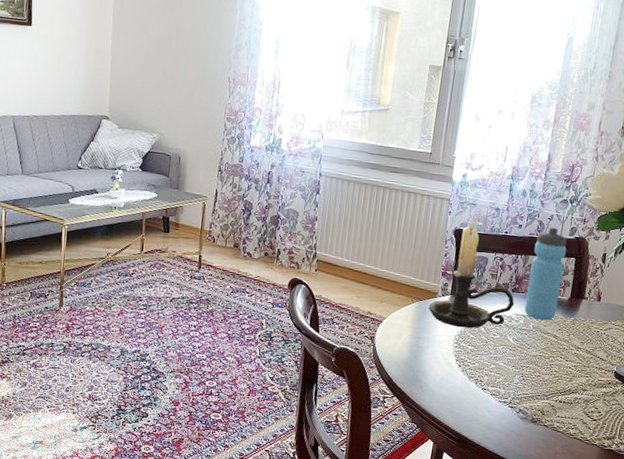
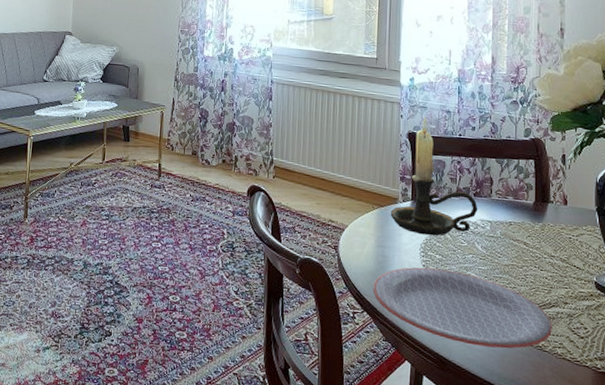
plate: none [404,357,569,430] -> present [372,267,552,349]
water bottle: present [524,227,567,321] -> none [489,128,524,227]

